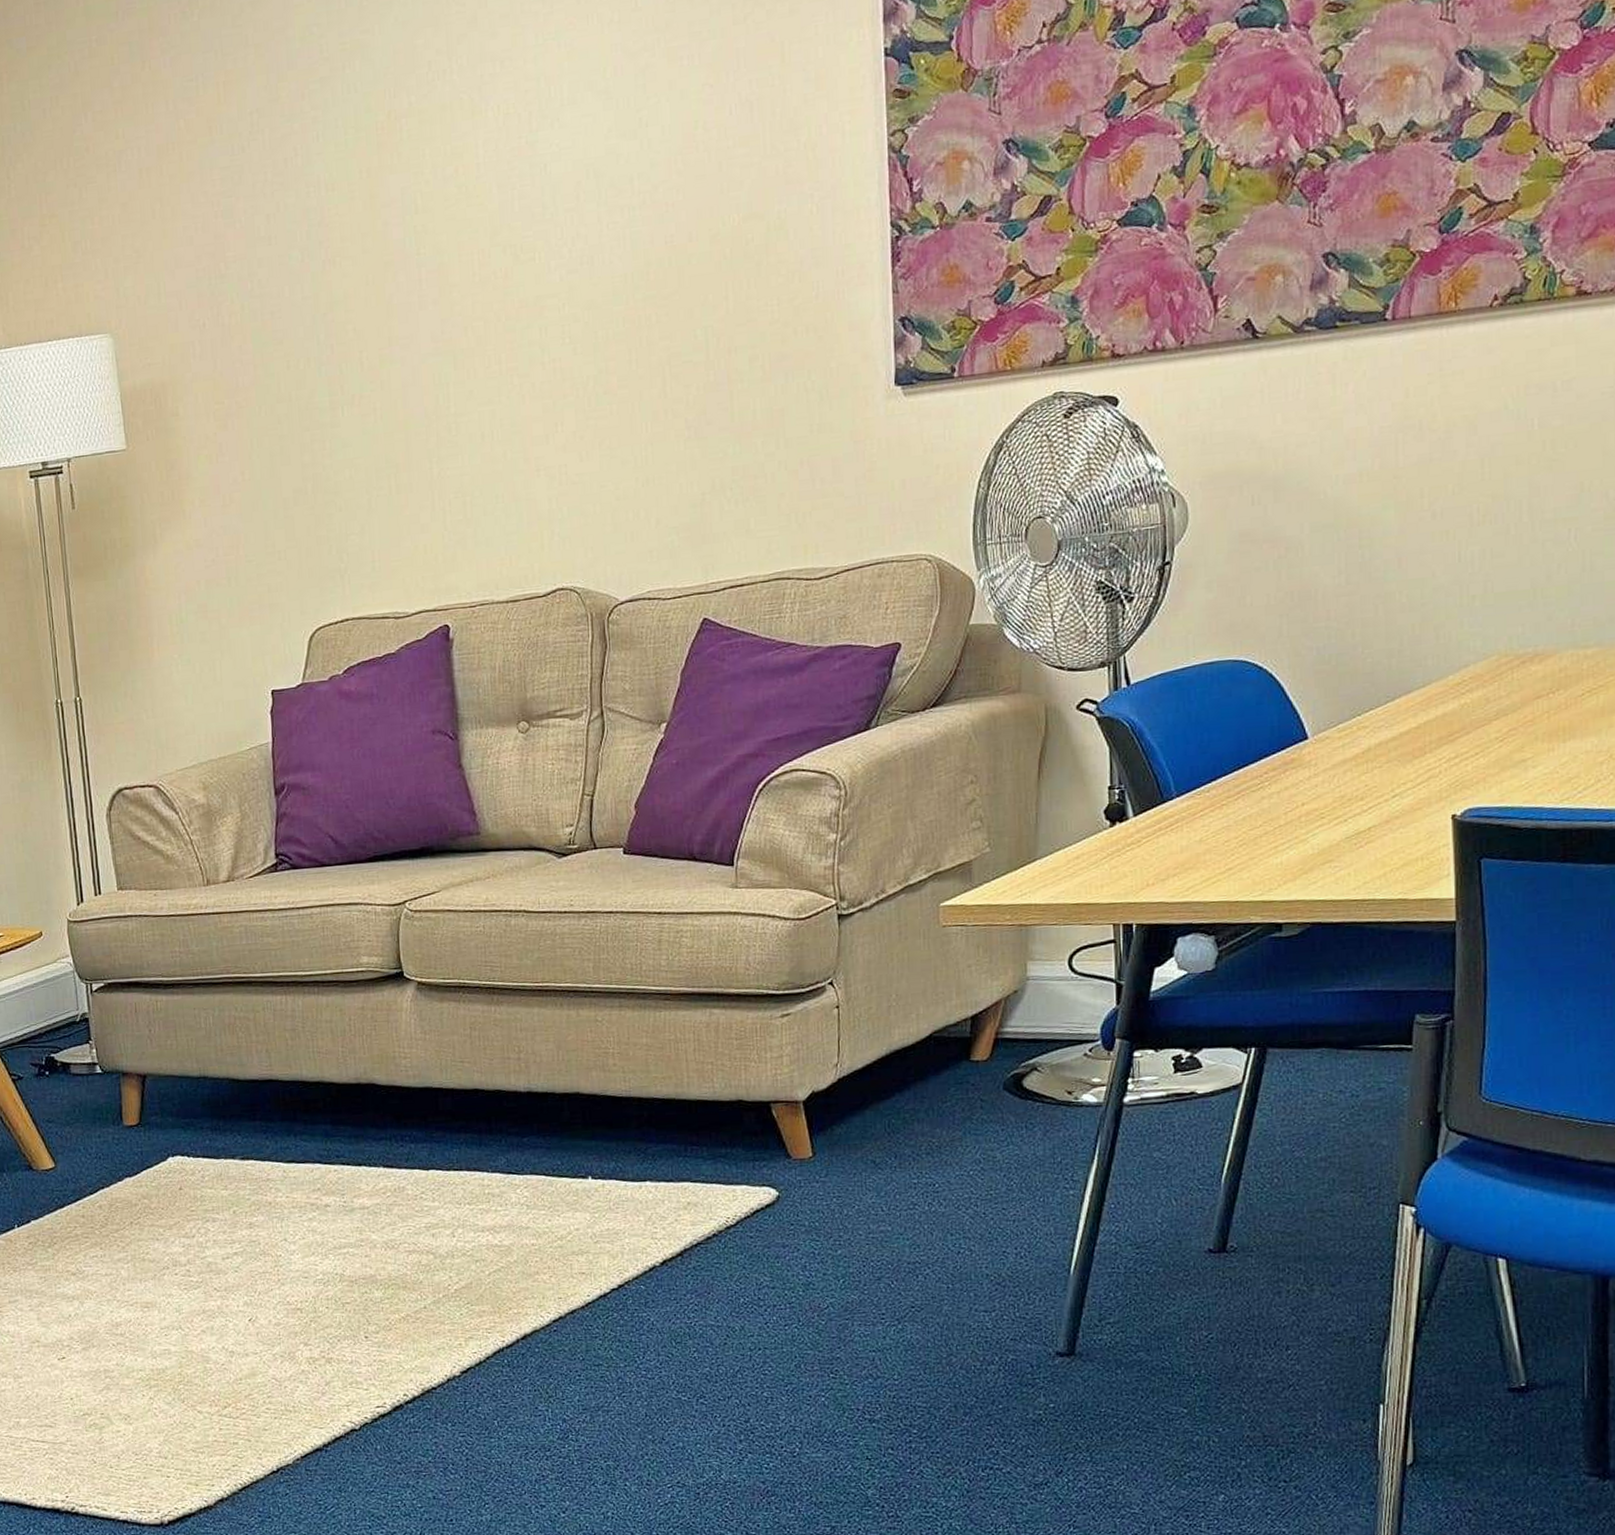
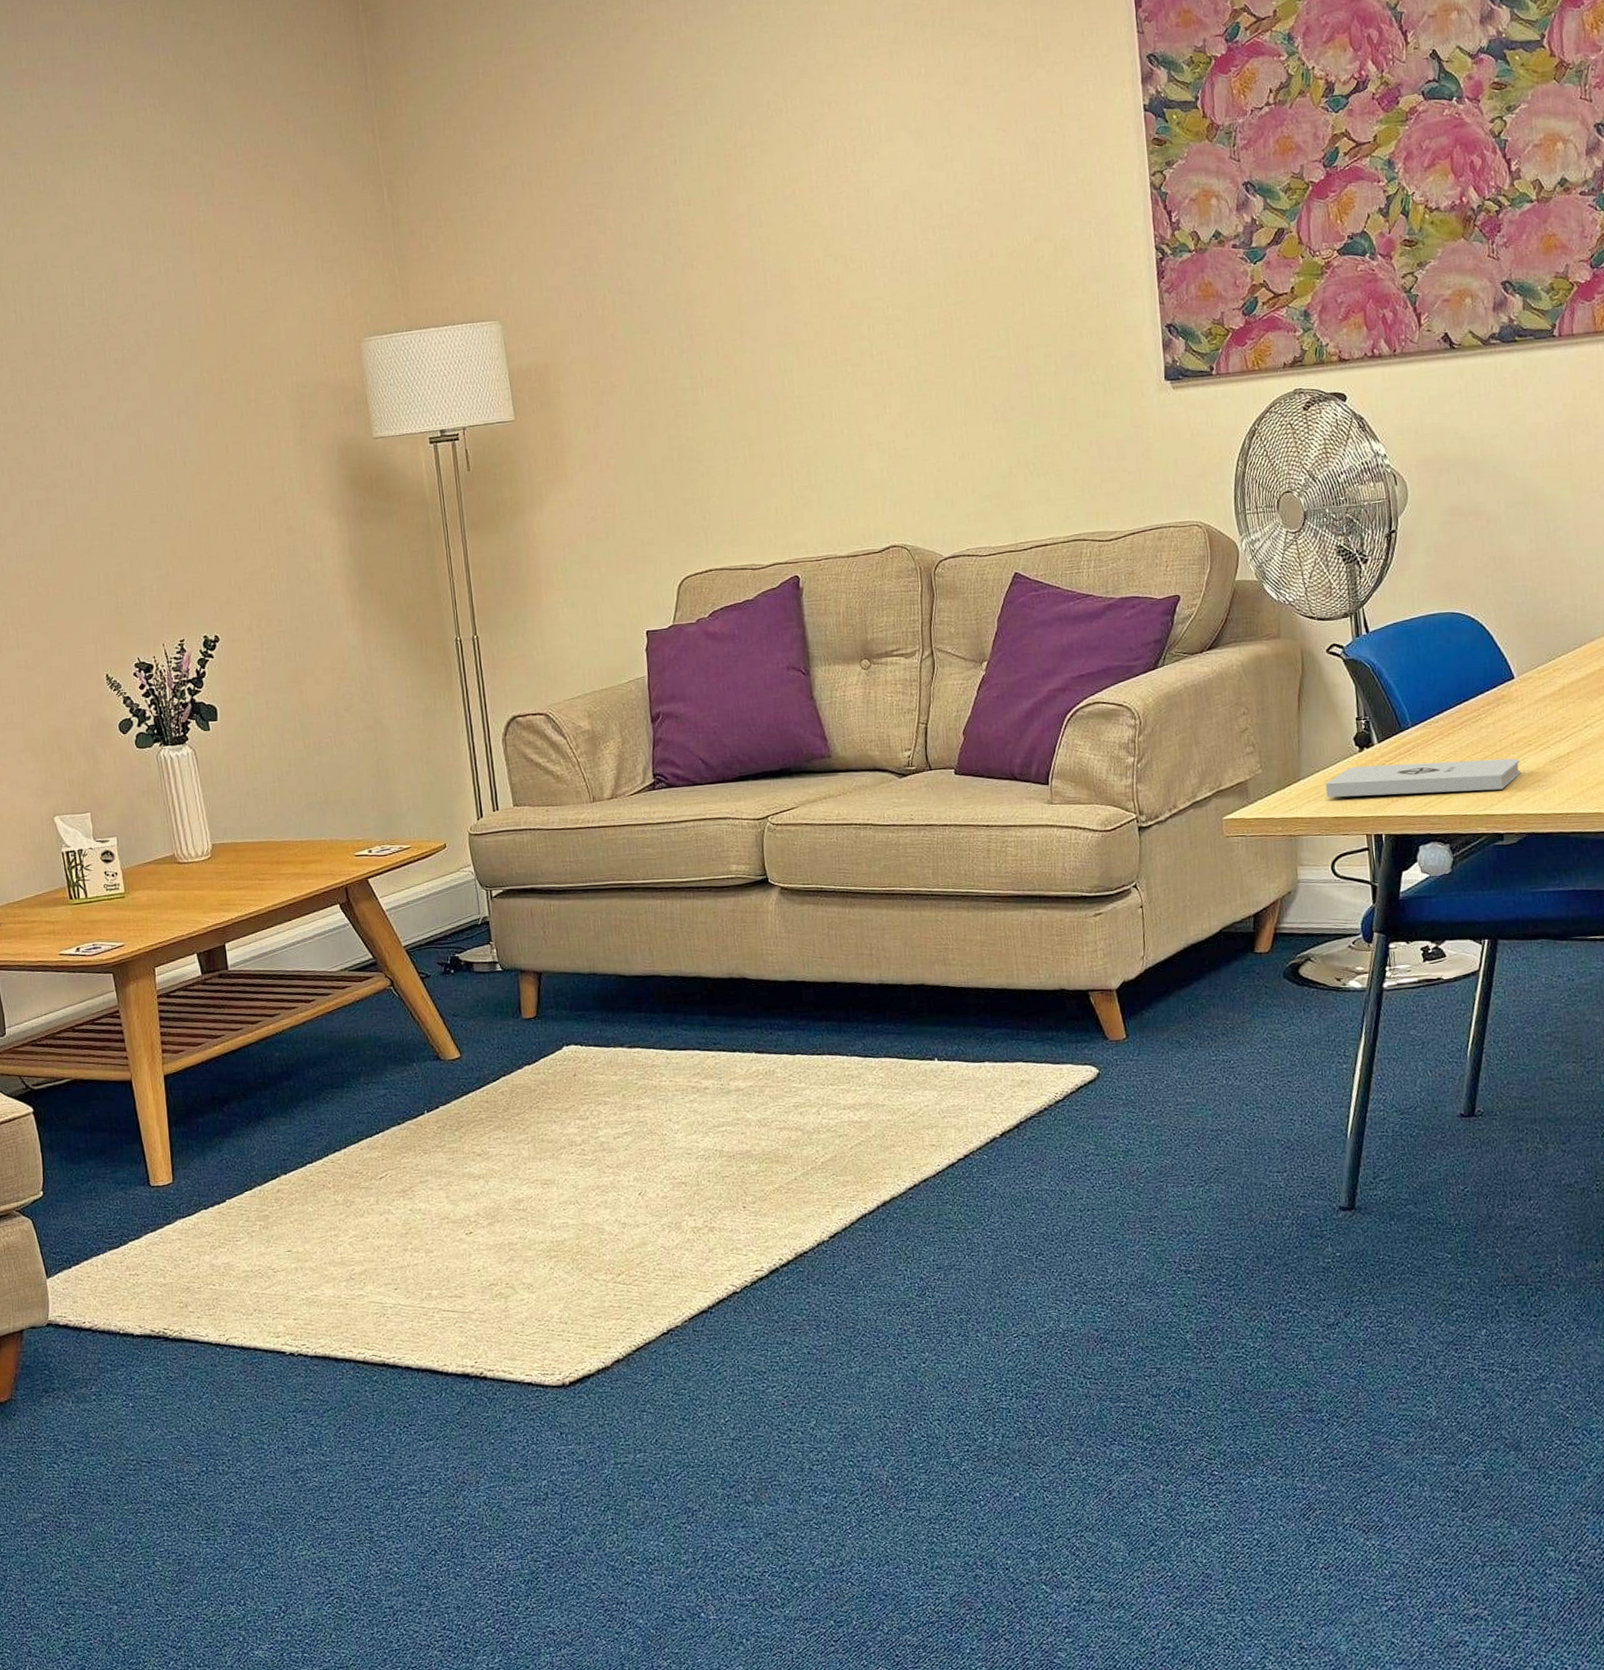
notepad: none [1066,834,1309,881] -> present [1325,758,1521,798]

